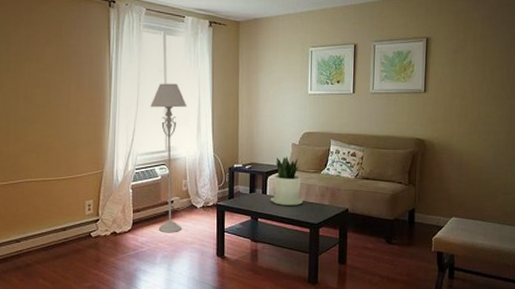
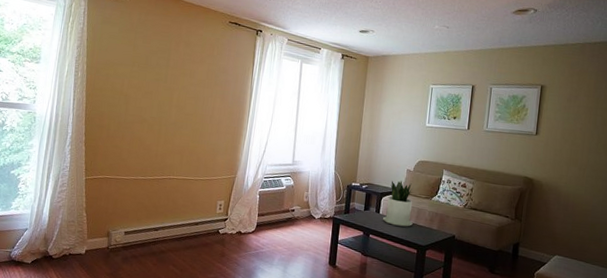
floor lamp: present [150,83,187,233] -> none [279,104,315,239]

